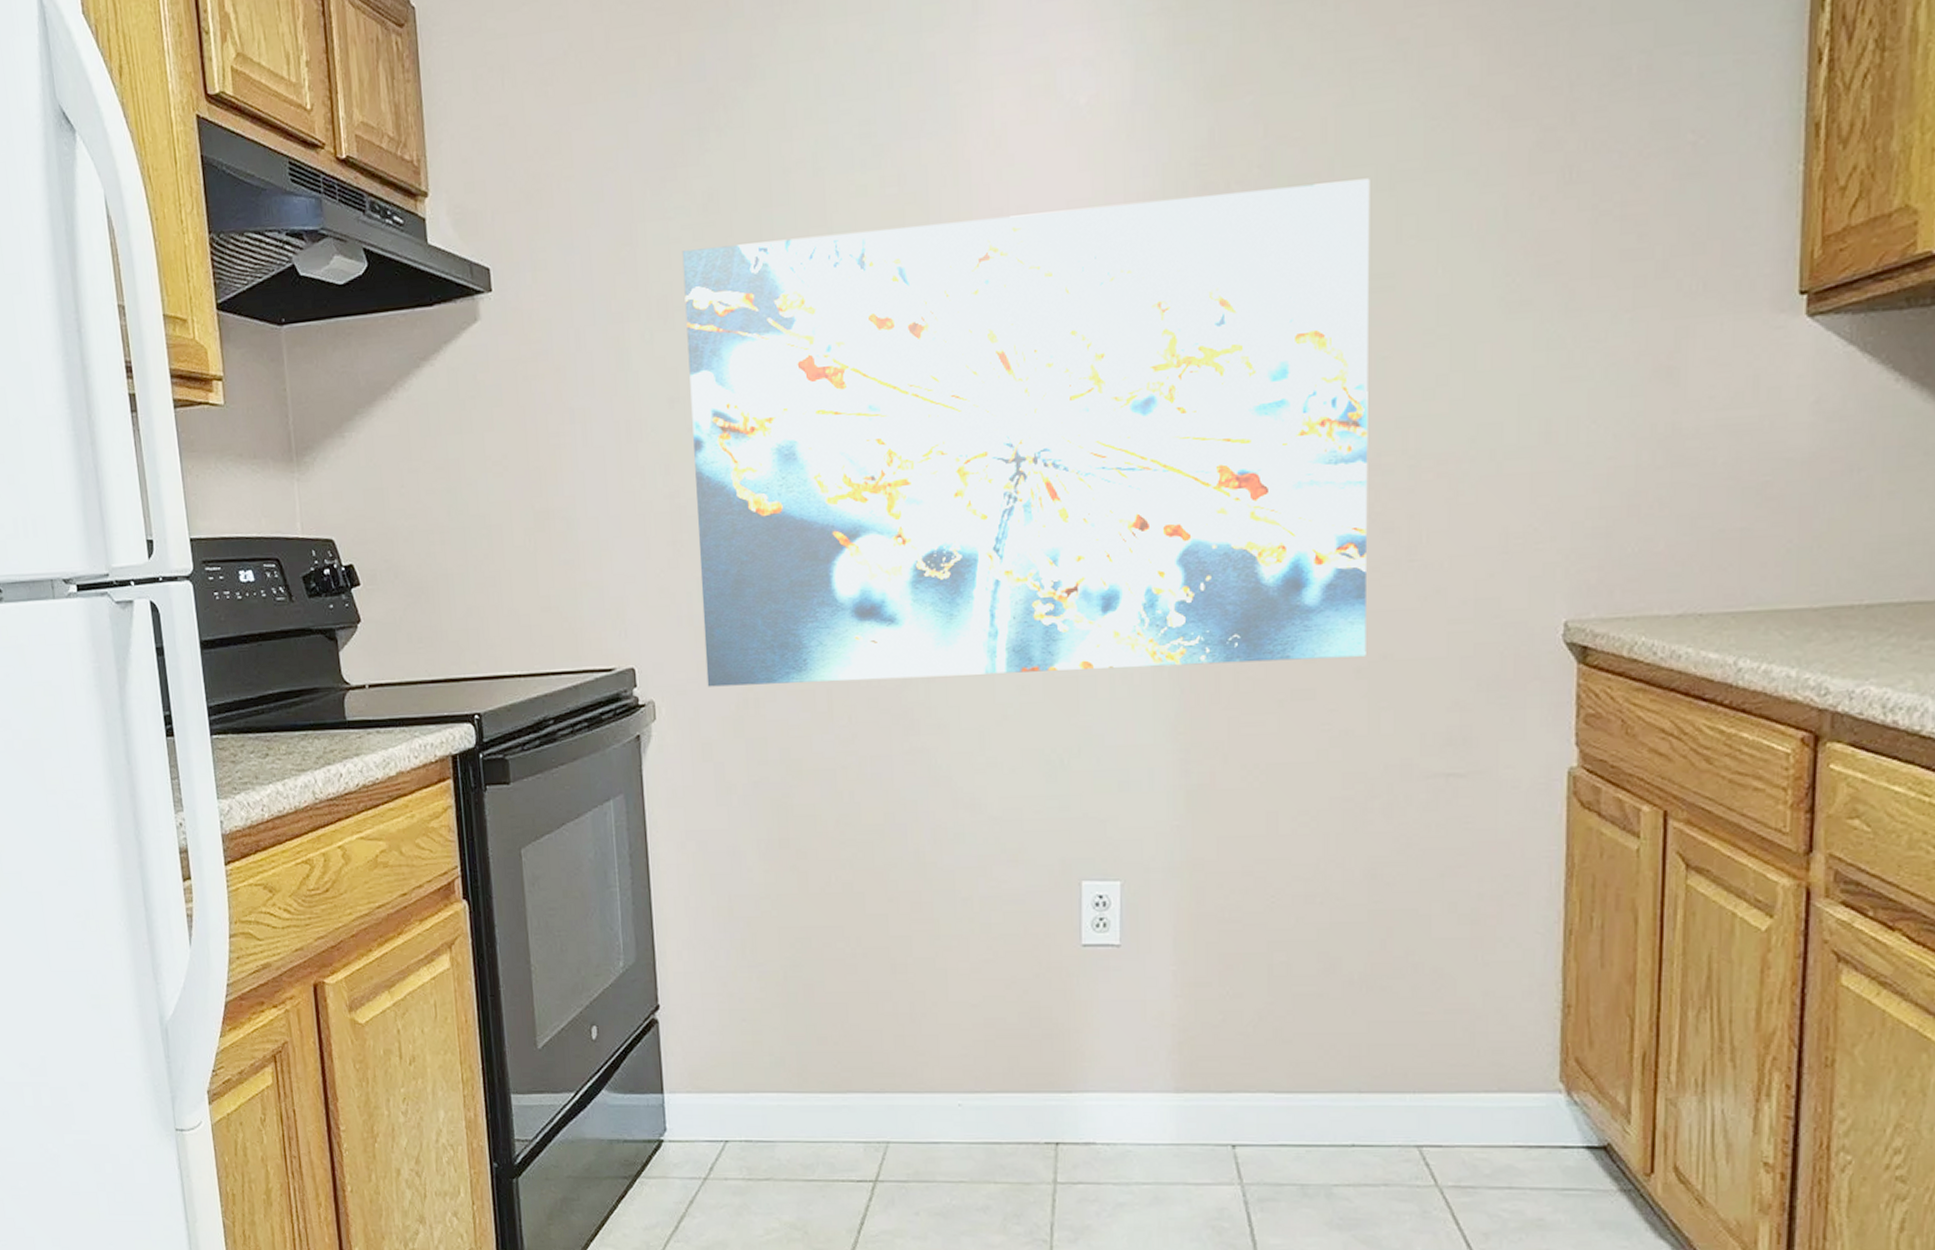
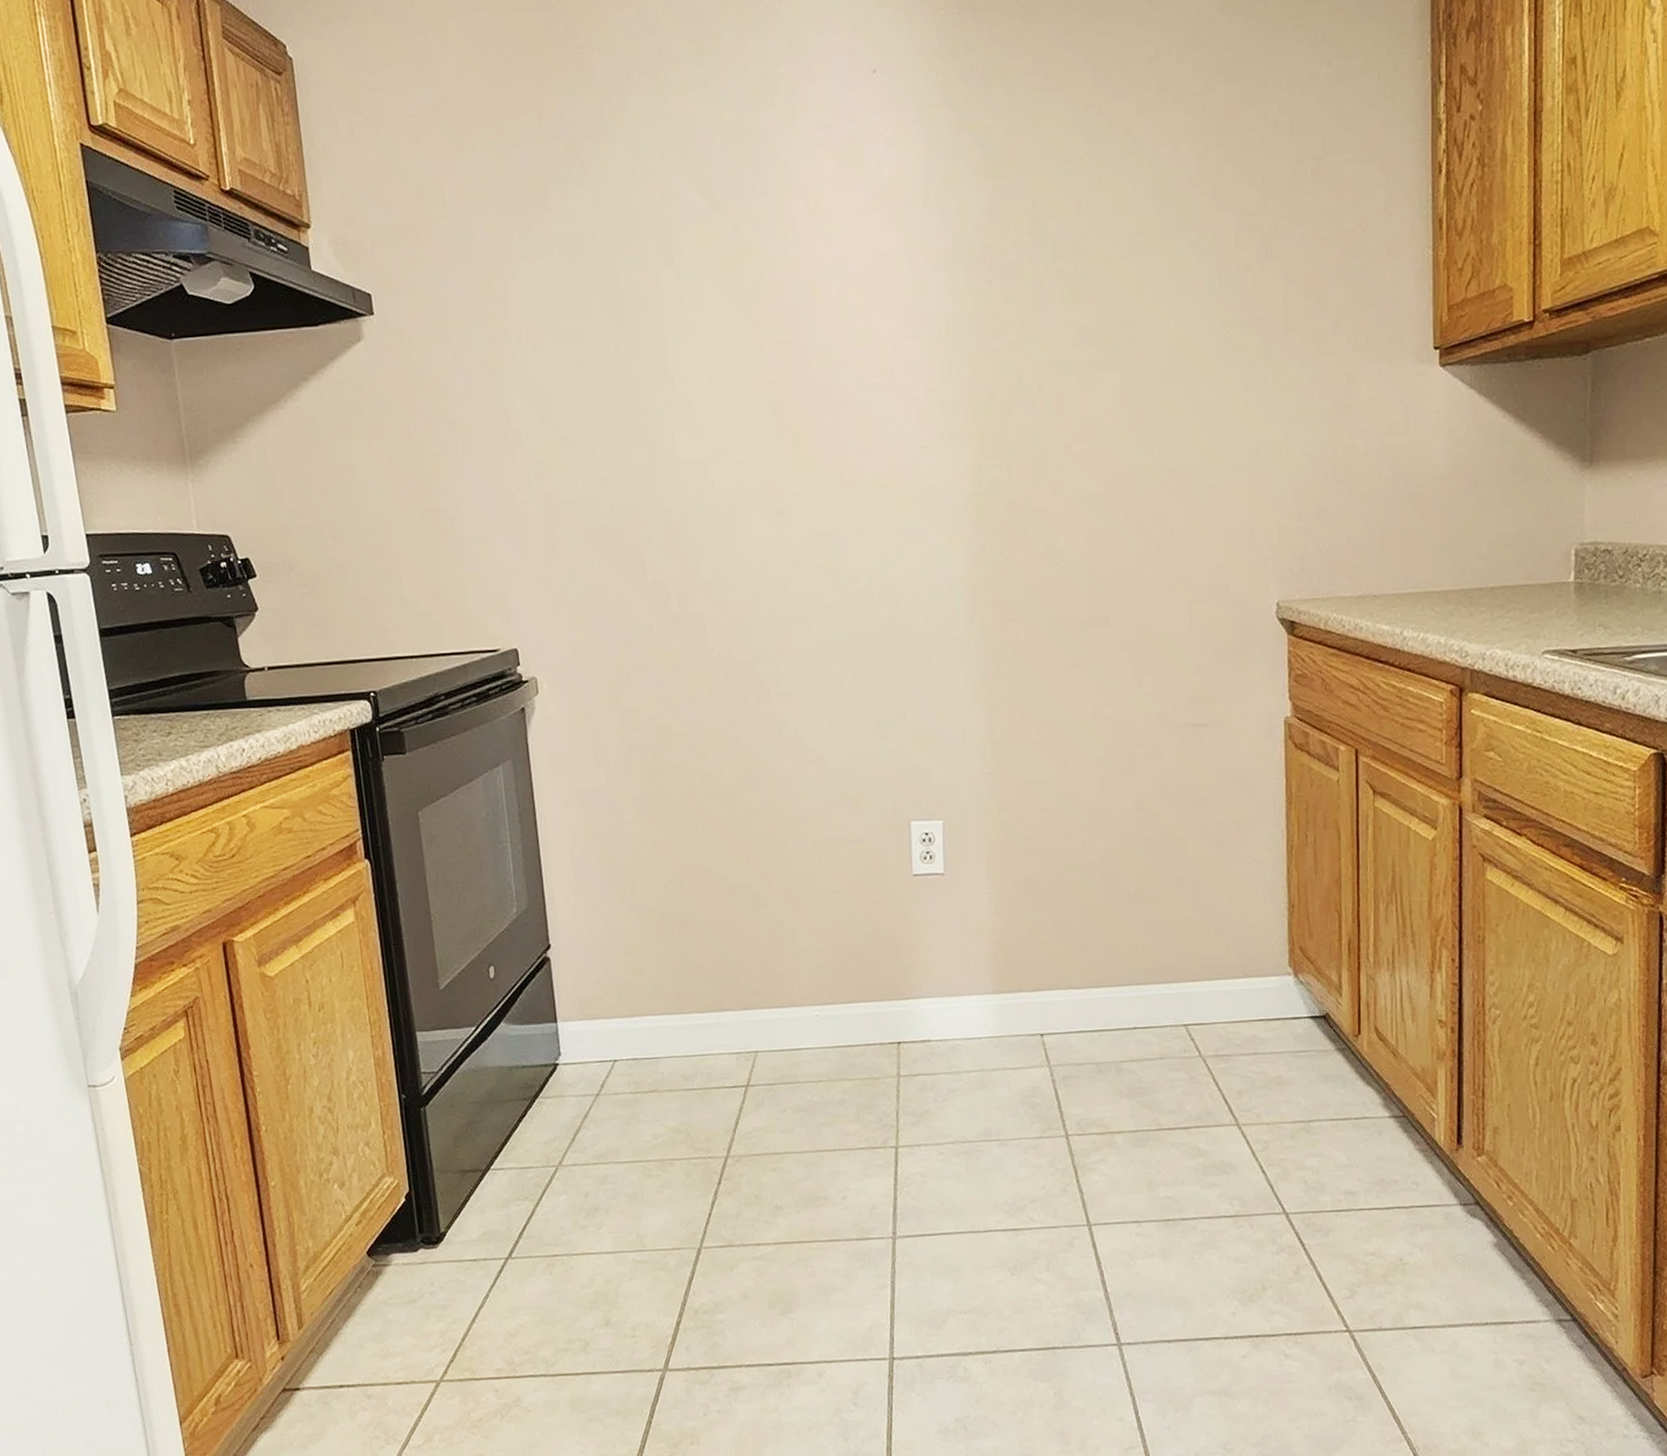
wall art: present [682,178,1370,687] -> none [547,247,1129,664]

